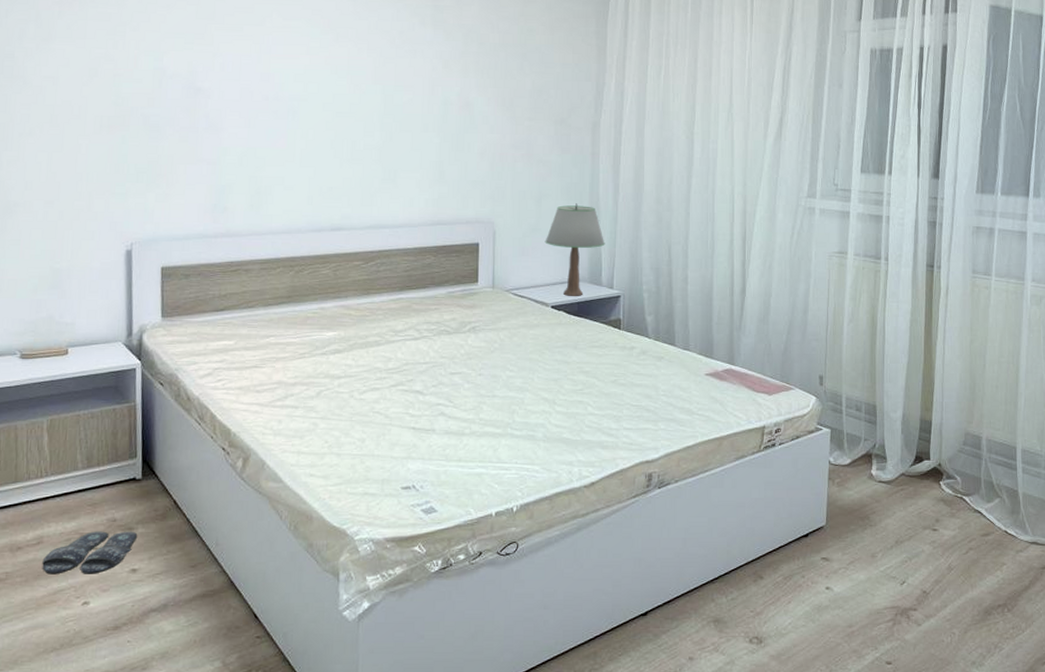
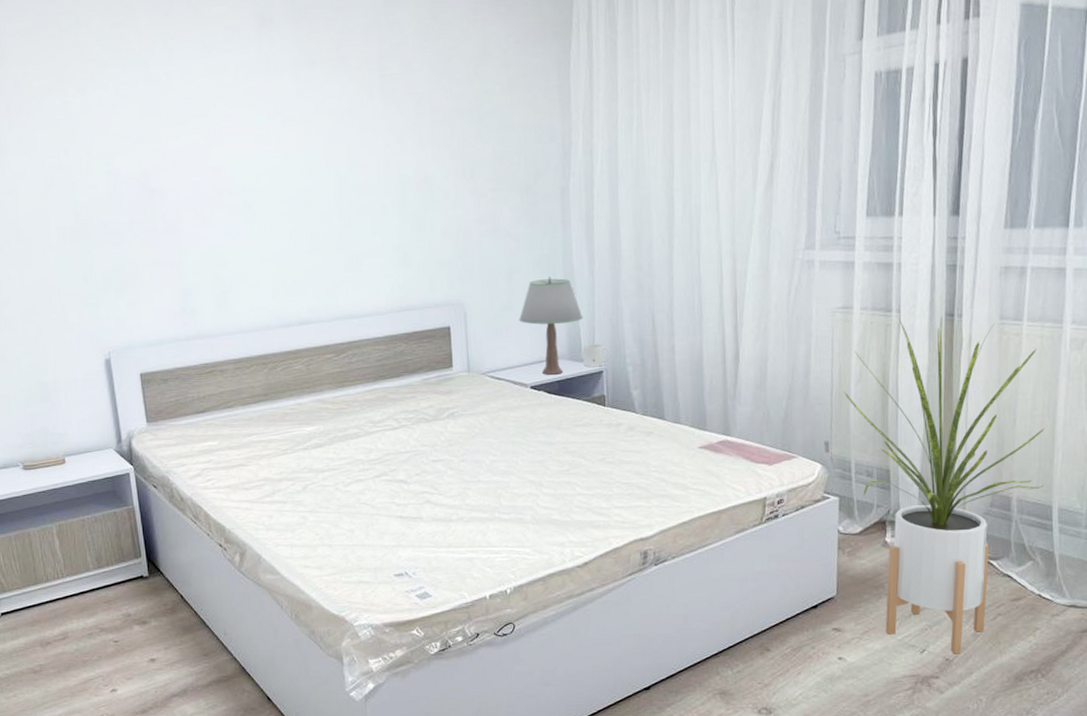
slippers: present [42,531,138,575] -> none [70,624,152,666]
mug: none [602,269,628,292] -> present [582,343,610,368]
house plant: none [837,265,1010,587] -> present [844,316,1045,654]

